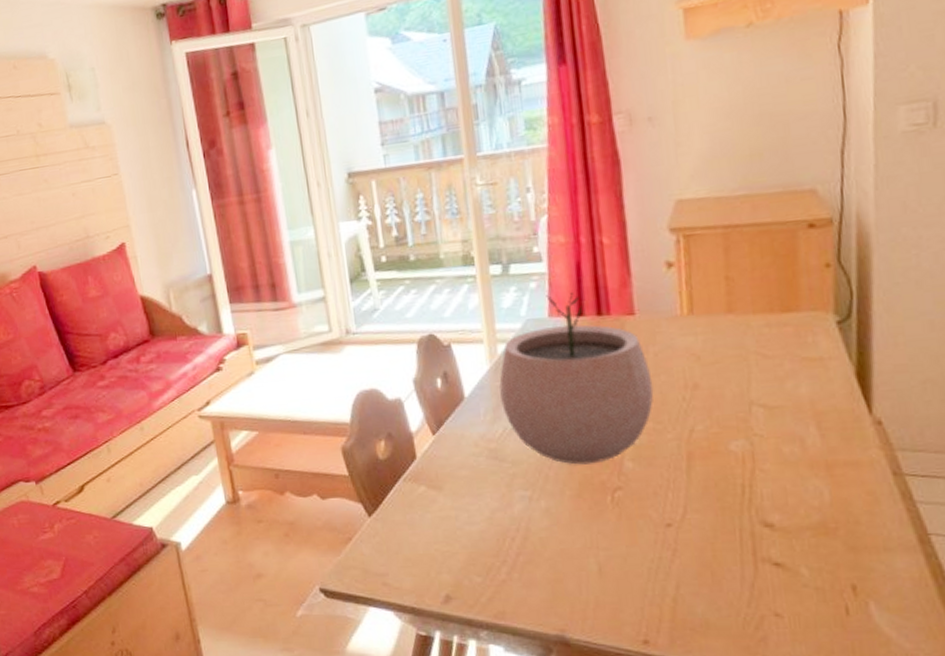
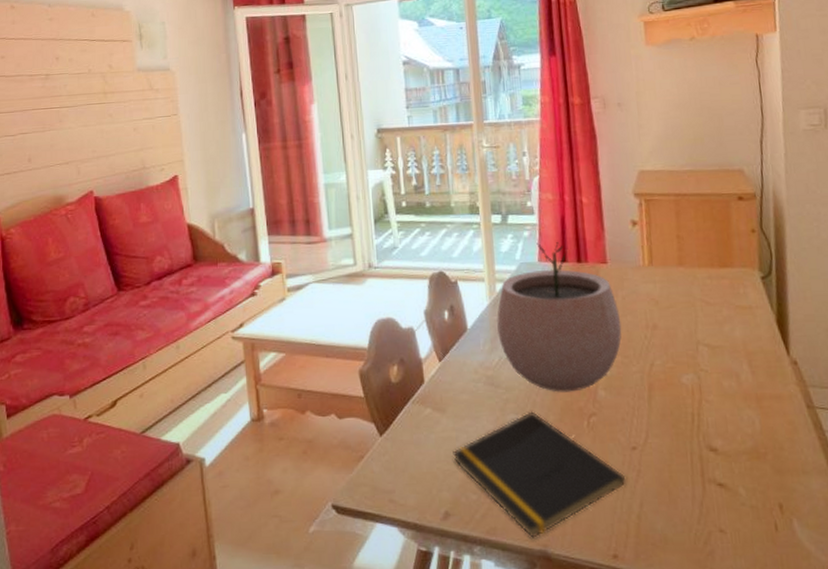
notepad: none [452,486,660,623] -> present [453,411,627,538]

